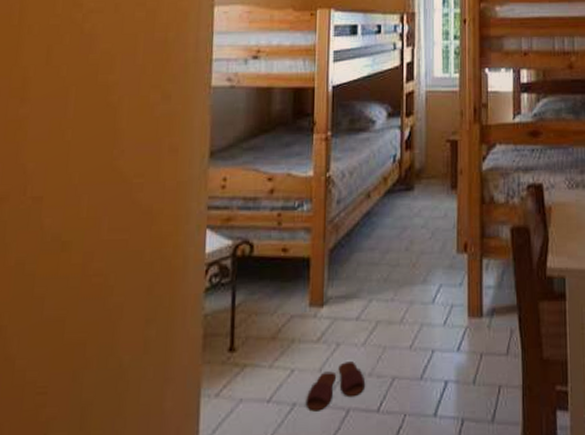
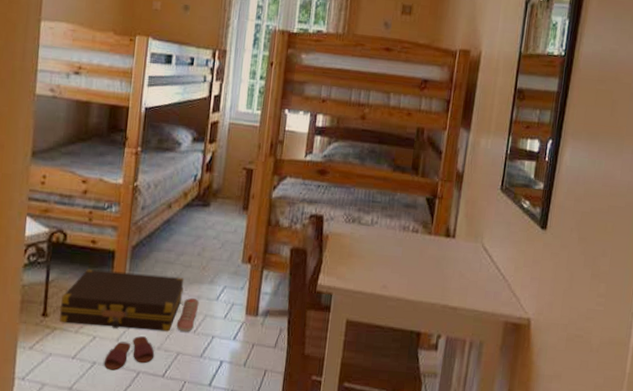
suitcase: none [249,280,393,356] -> present [59,269,184,332]
sneaker: none [388,304,413,349] -> present [176,297,199,332]

